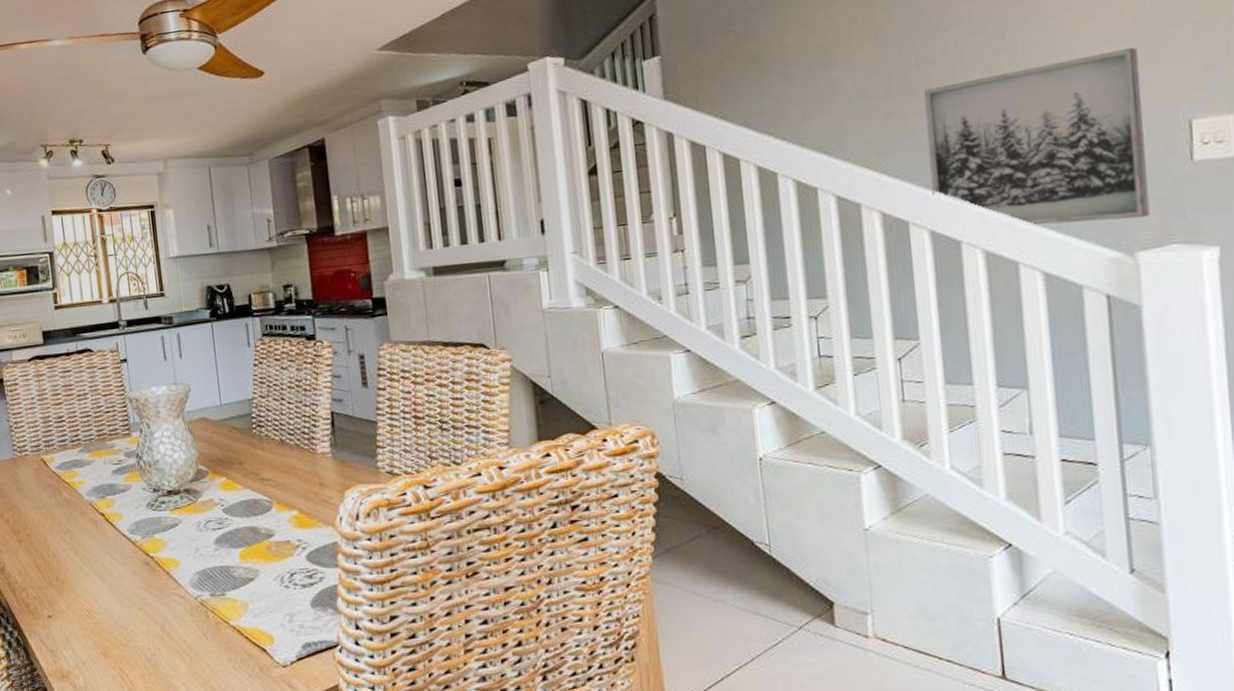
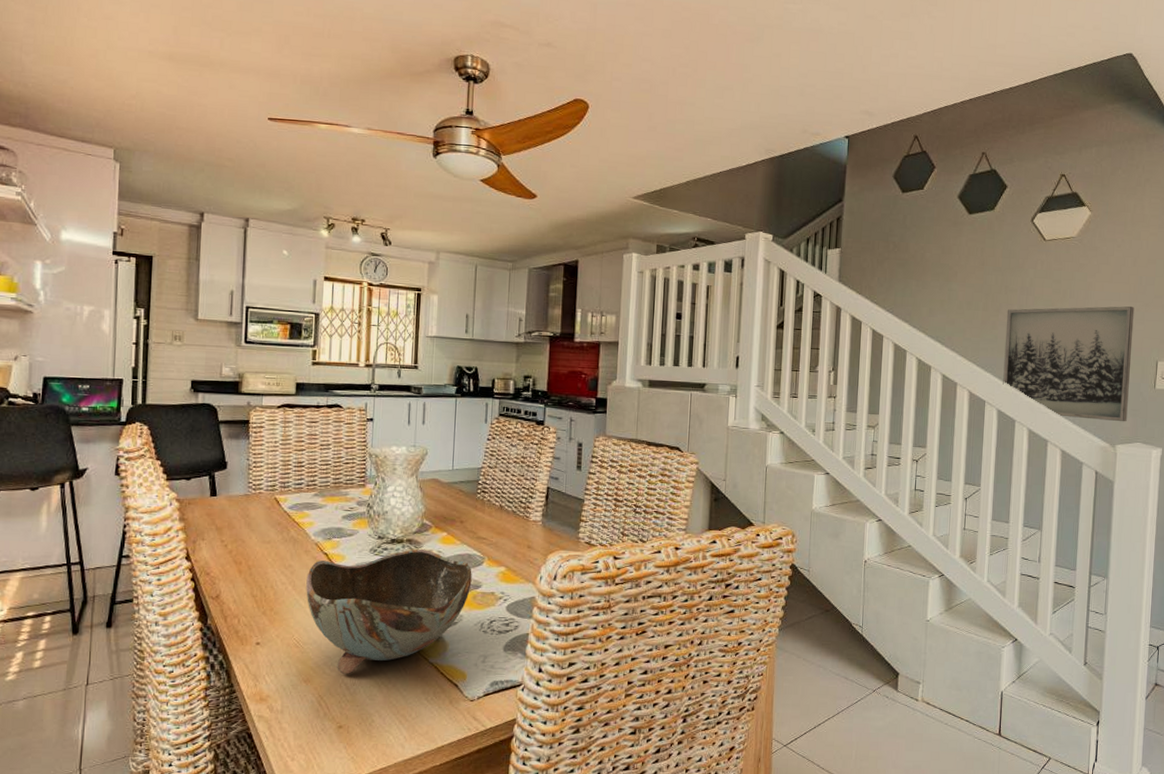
bowl: none [86,498,263,644] -> present [306,548,472,674]

